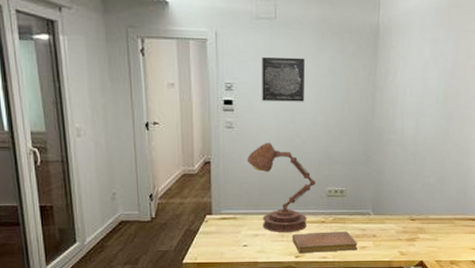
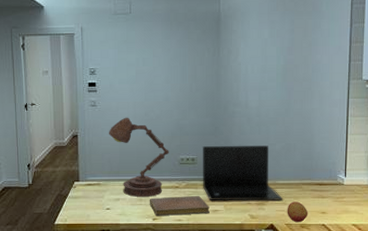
wall art: present [262,57,305,102] -> none [120,44,156,82]
laptop: none [351,176,435,237] -> present [203,145,283,201]
fruit: none [437,237,459,259] -> present [287,201,308,223]

